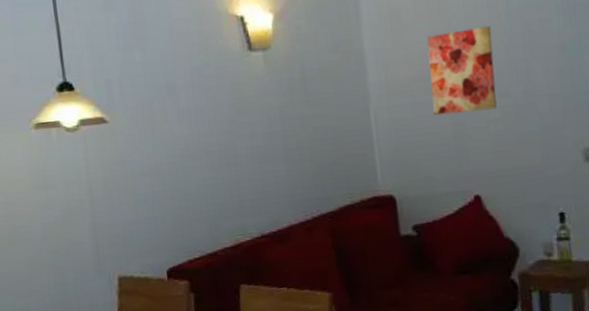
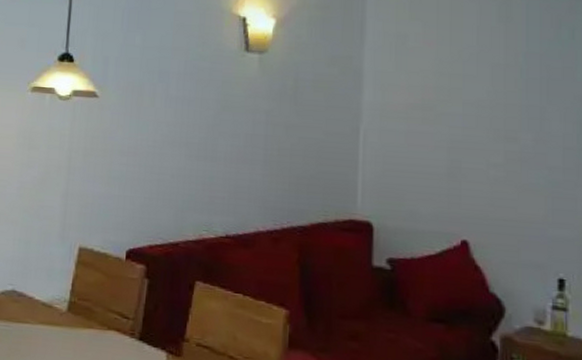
wall art: present [427,25,497,116] -> none [428,64,505,152]

